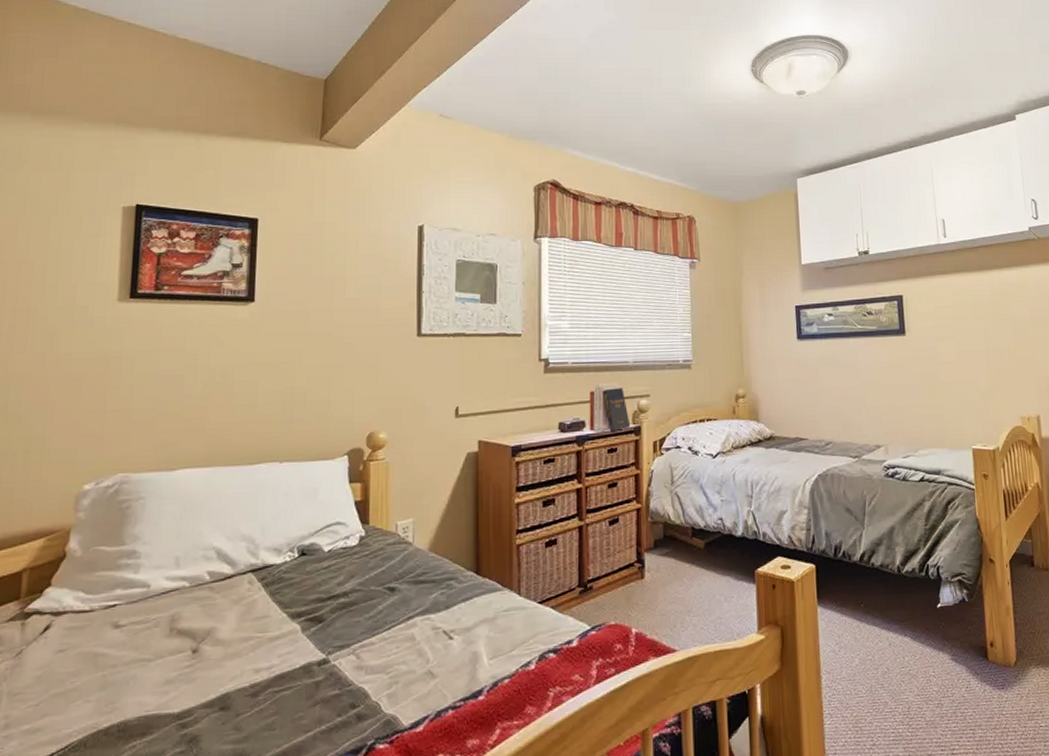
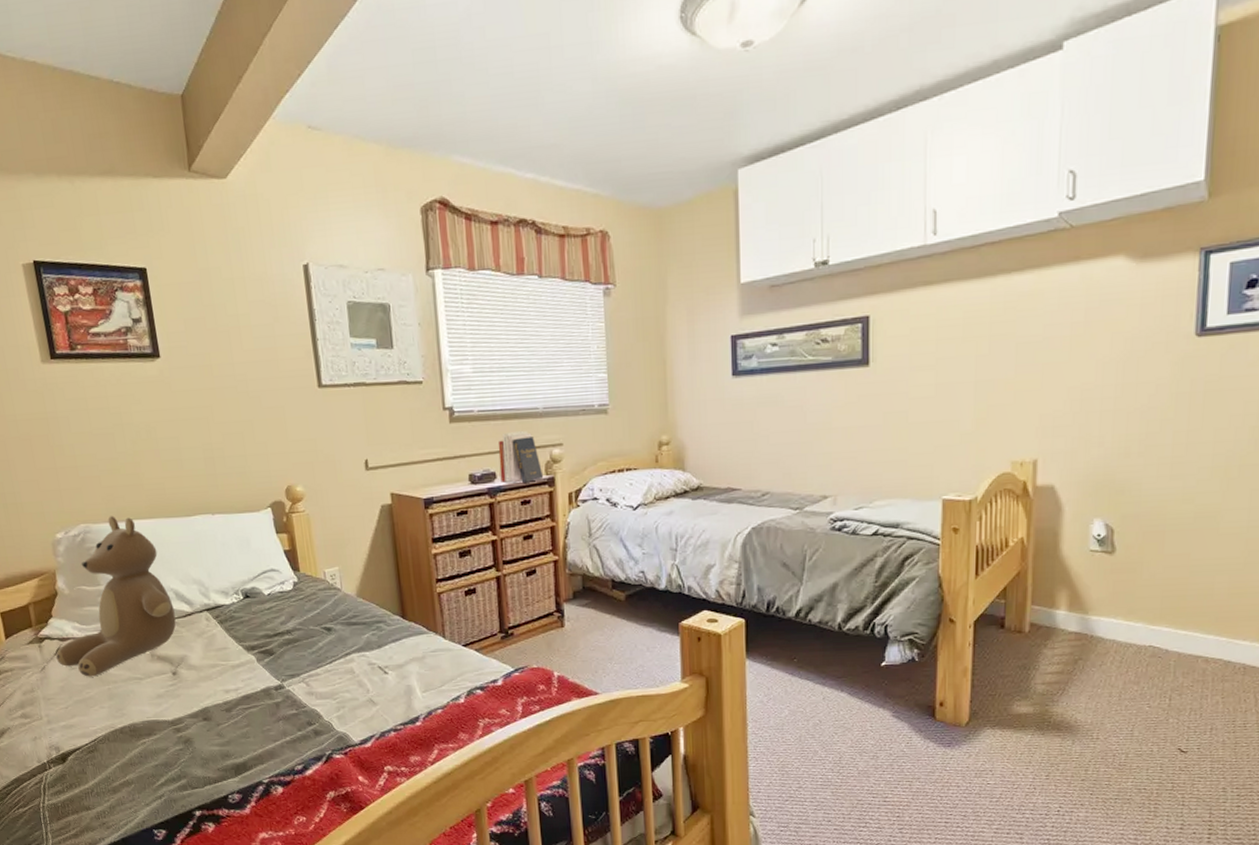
teddy bear: none [40,464,212,662] -> present [55,516,176,677]

